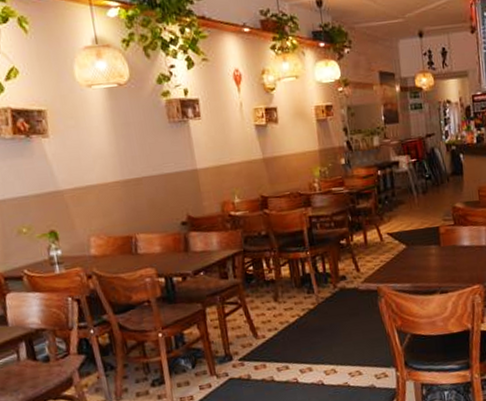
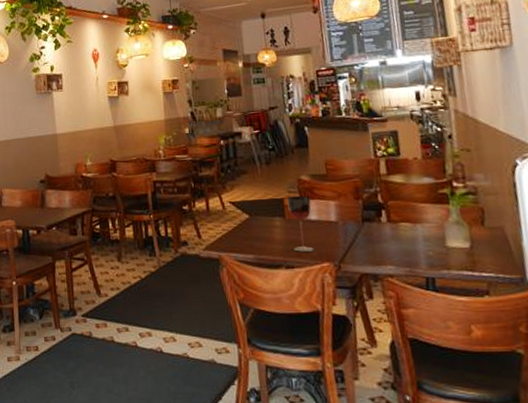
wineglass: none [442,222,467,277] -> present [287,195,315,252]

